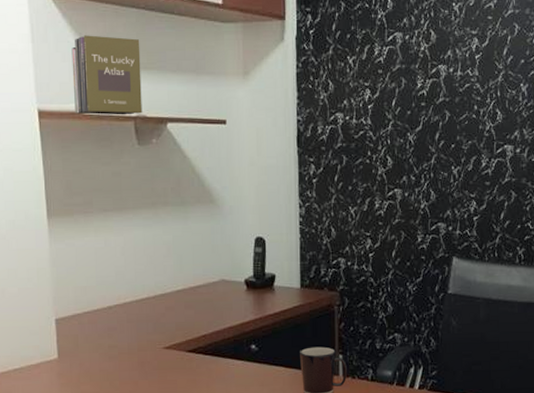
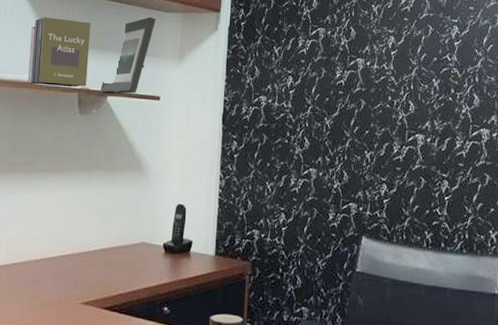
picture frame: none [158,28,213,121] -> present [100,16,156,94]

